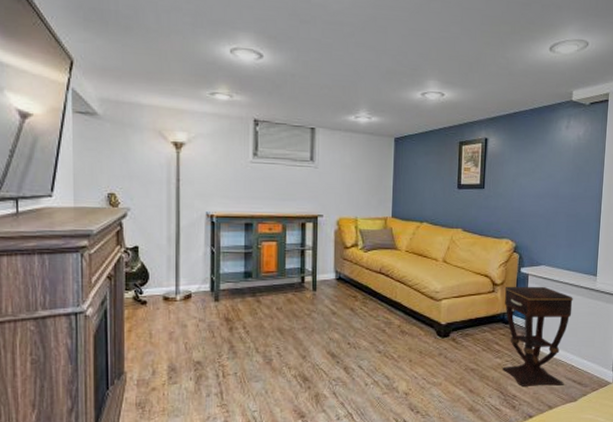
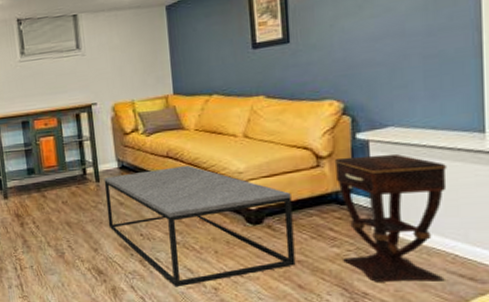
coffee table: none [319,281,472,393] -> present [103,165,296,287]

